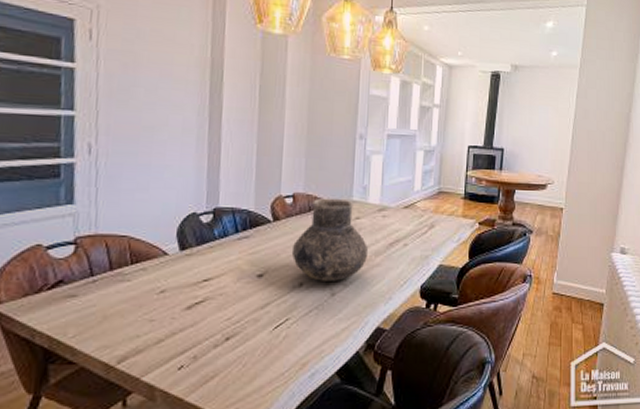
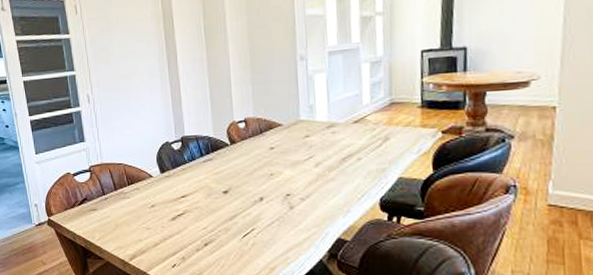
vase: present [291,198,369,281] -> none [249,119,322,196]

